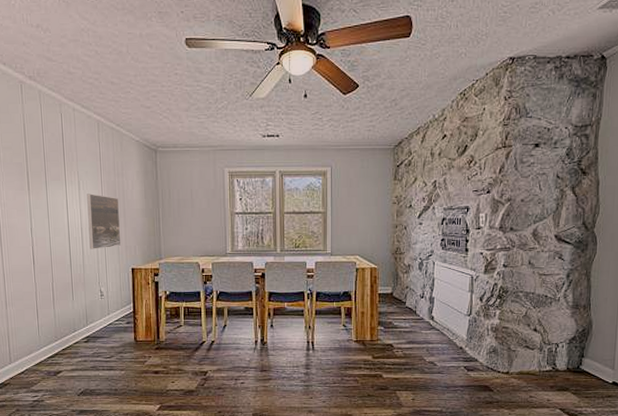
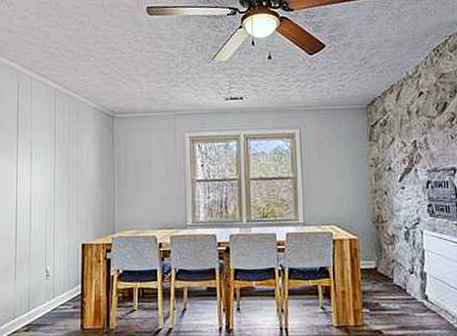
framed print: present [87,194,120,249] -> none [38,163,71,224]

